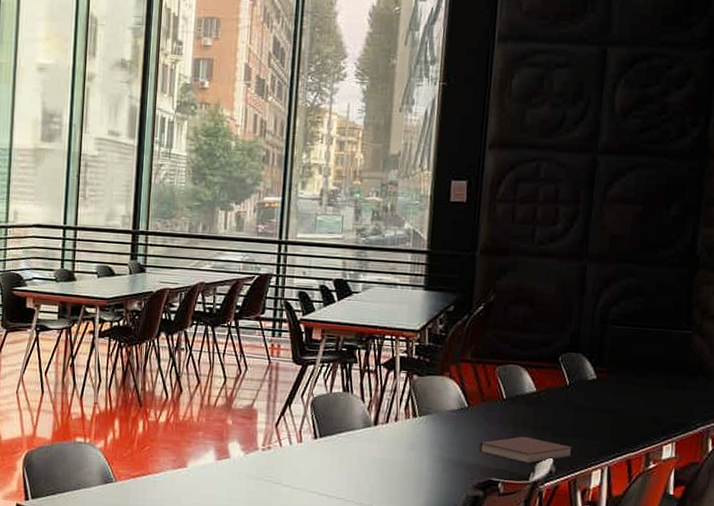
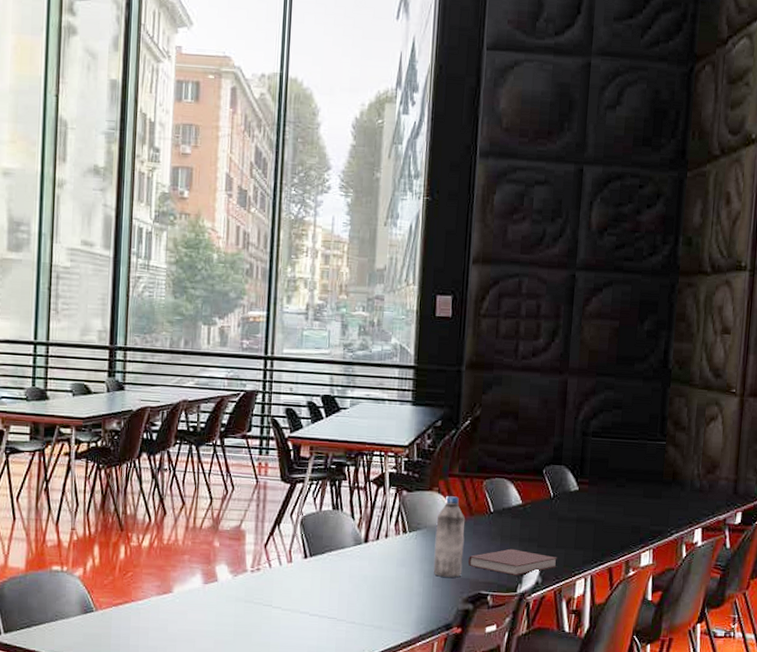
water bottle: none [443,381,477,464] -> present [433,496,466,578]

